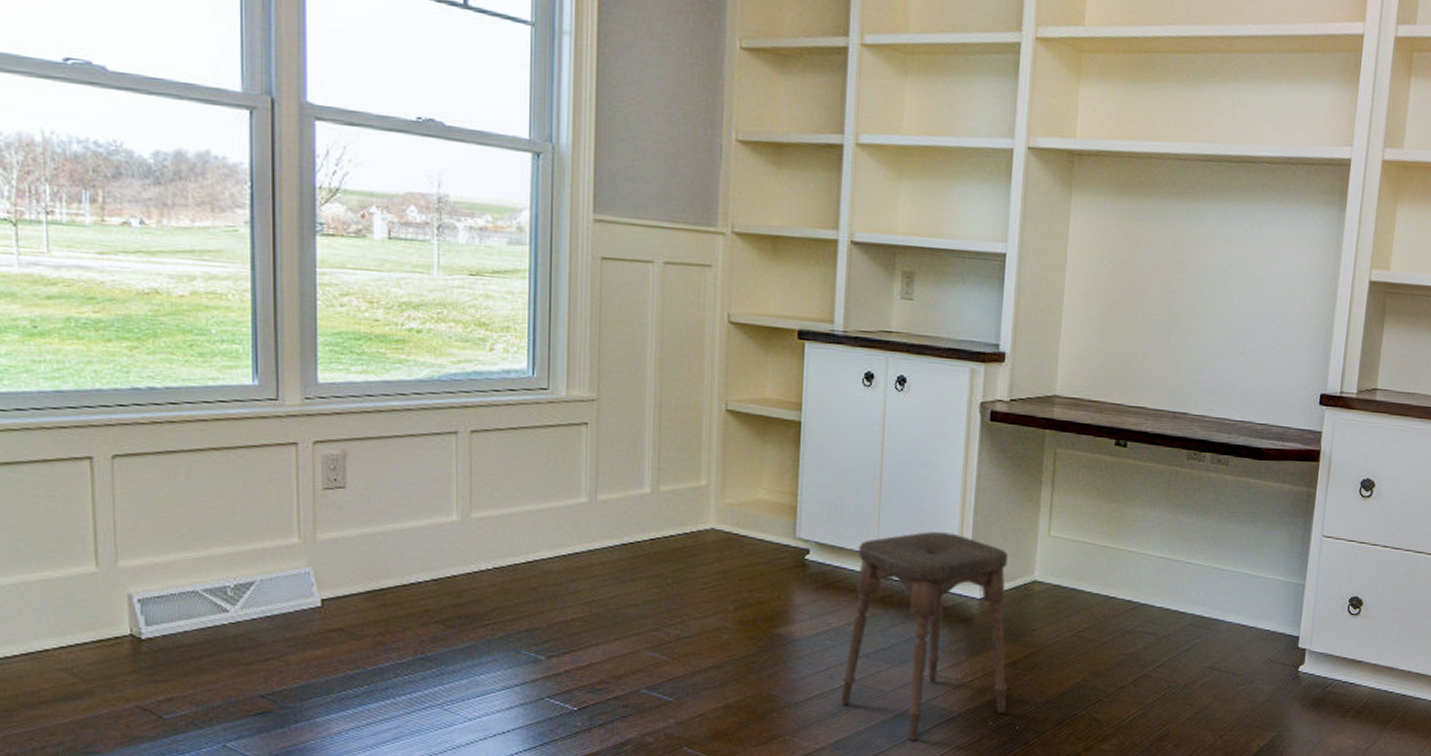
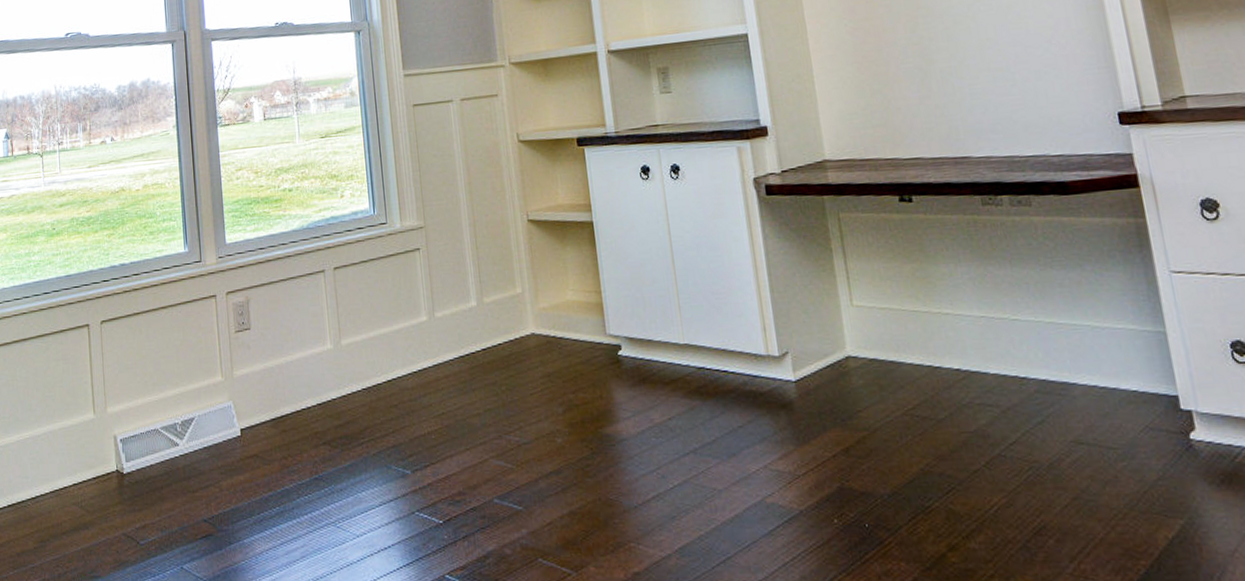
stool: present [840,532,1008,741] -> none [665,314,850,544]

